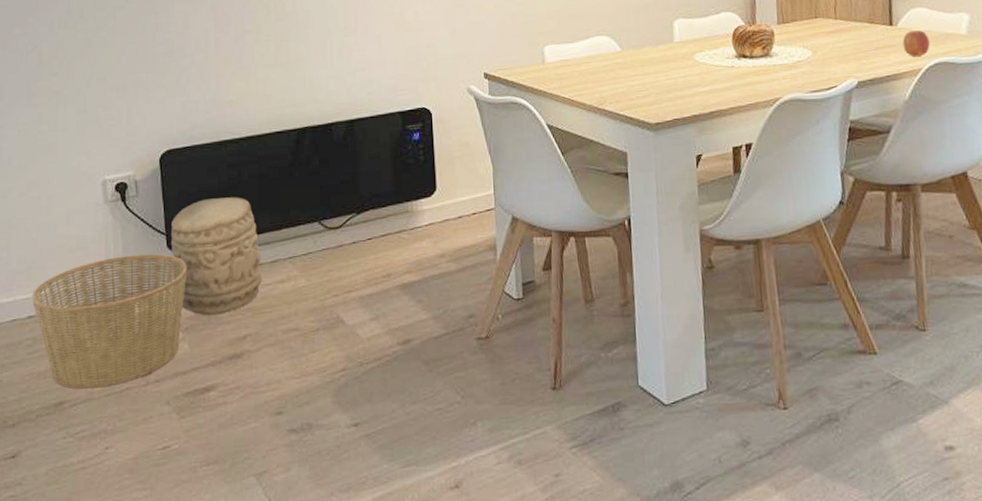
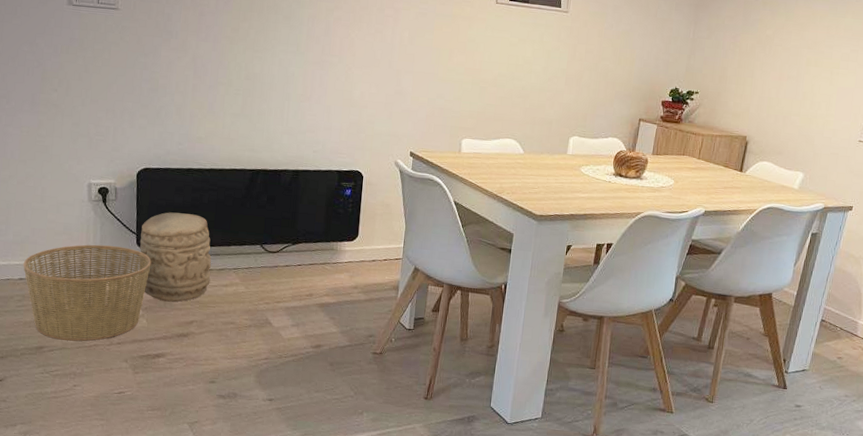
fruit: present [902,30,931,57] -> none [746,178,769,200]

